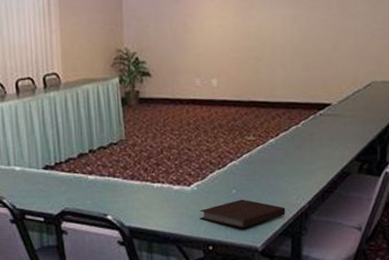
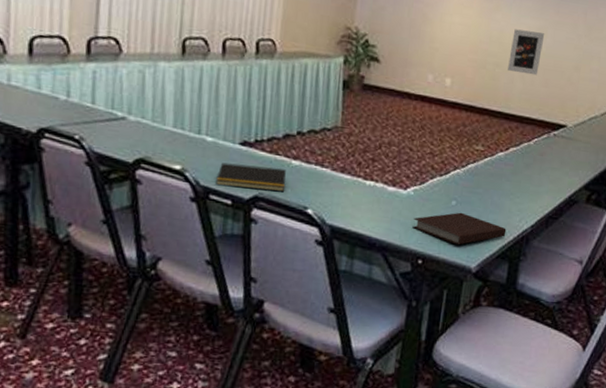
notepad: none [28,184,86,207] -> present [216,162,286,191]
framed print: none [268,20,300,63] -> present [508,29,545,76]

